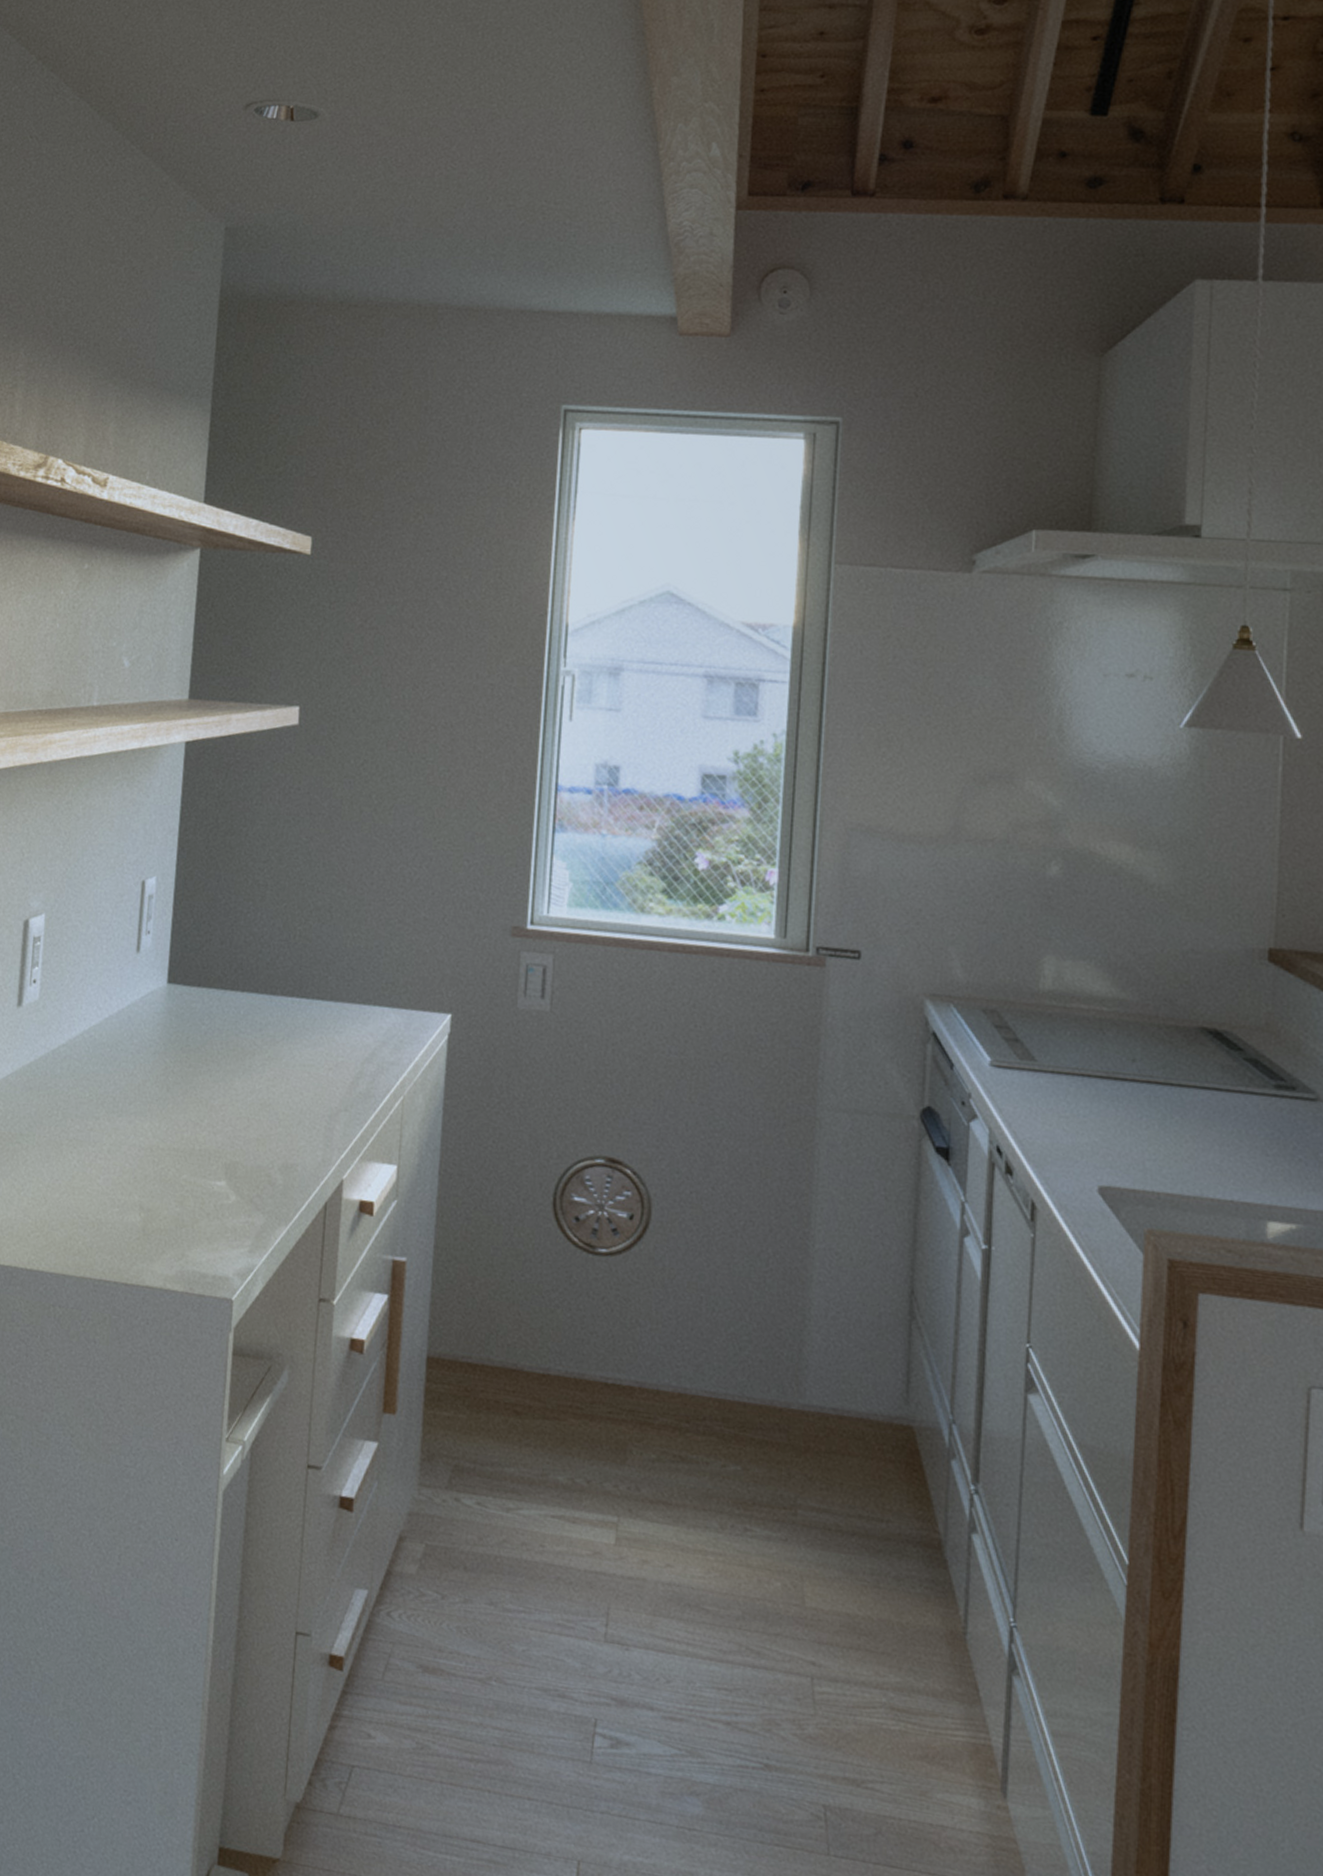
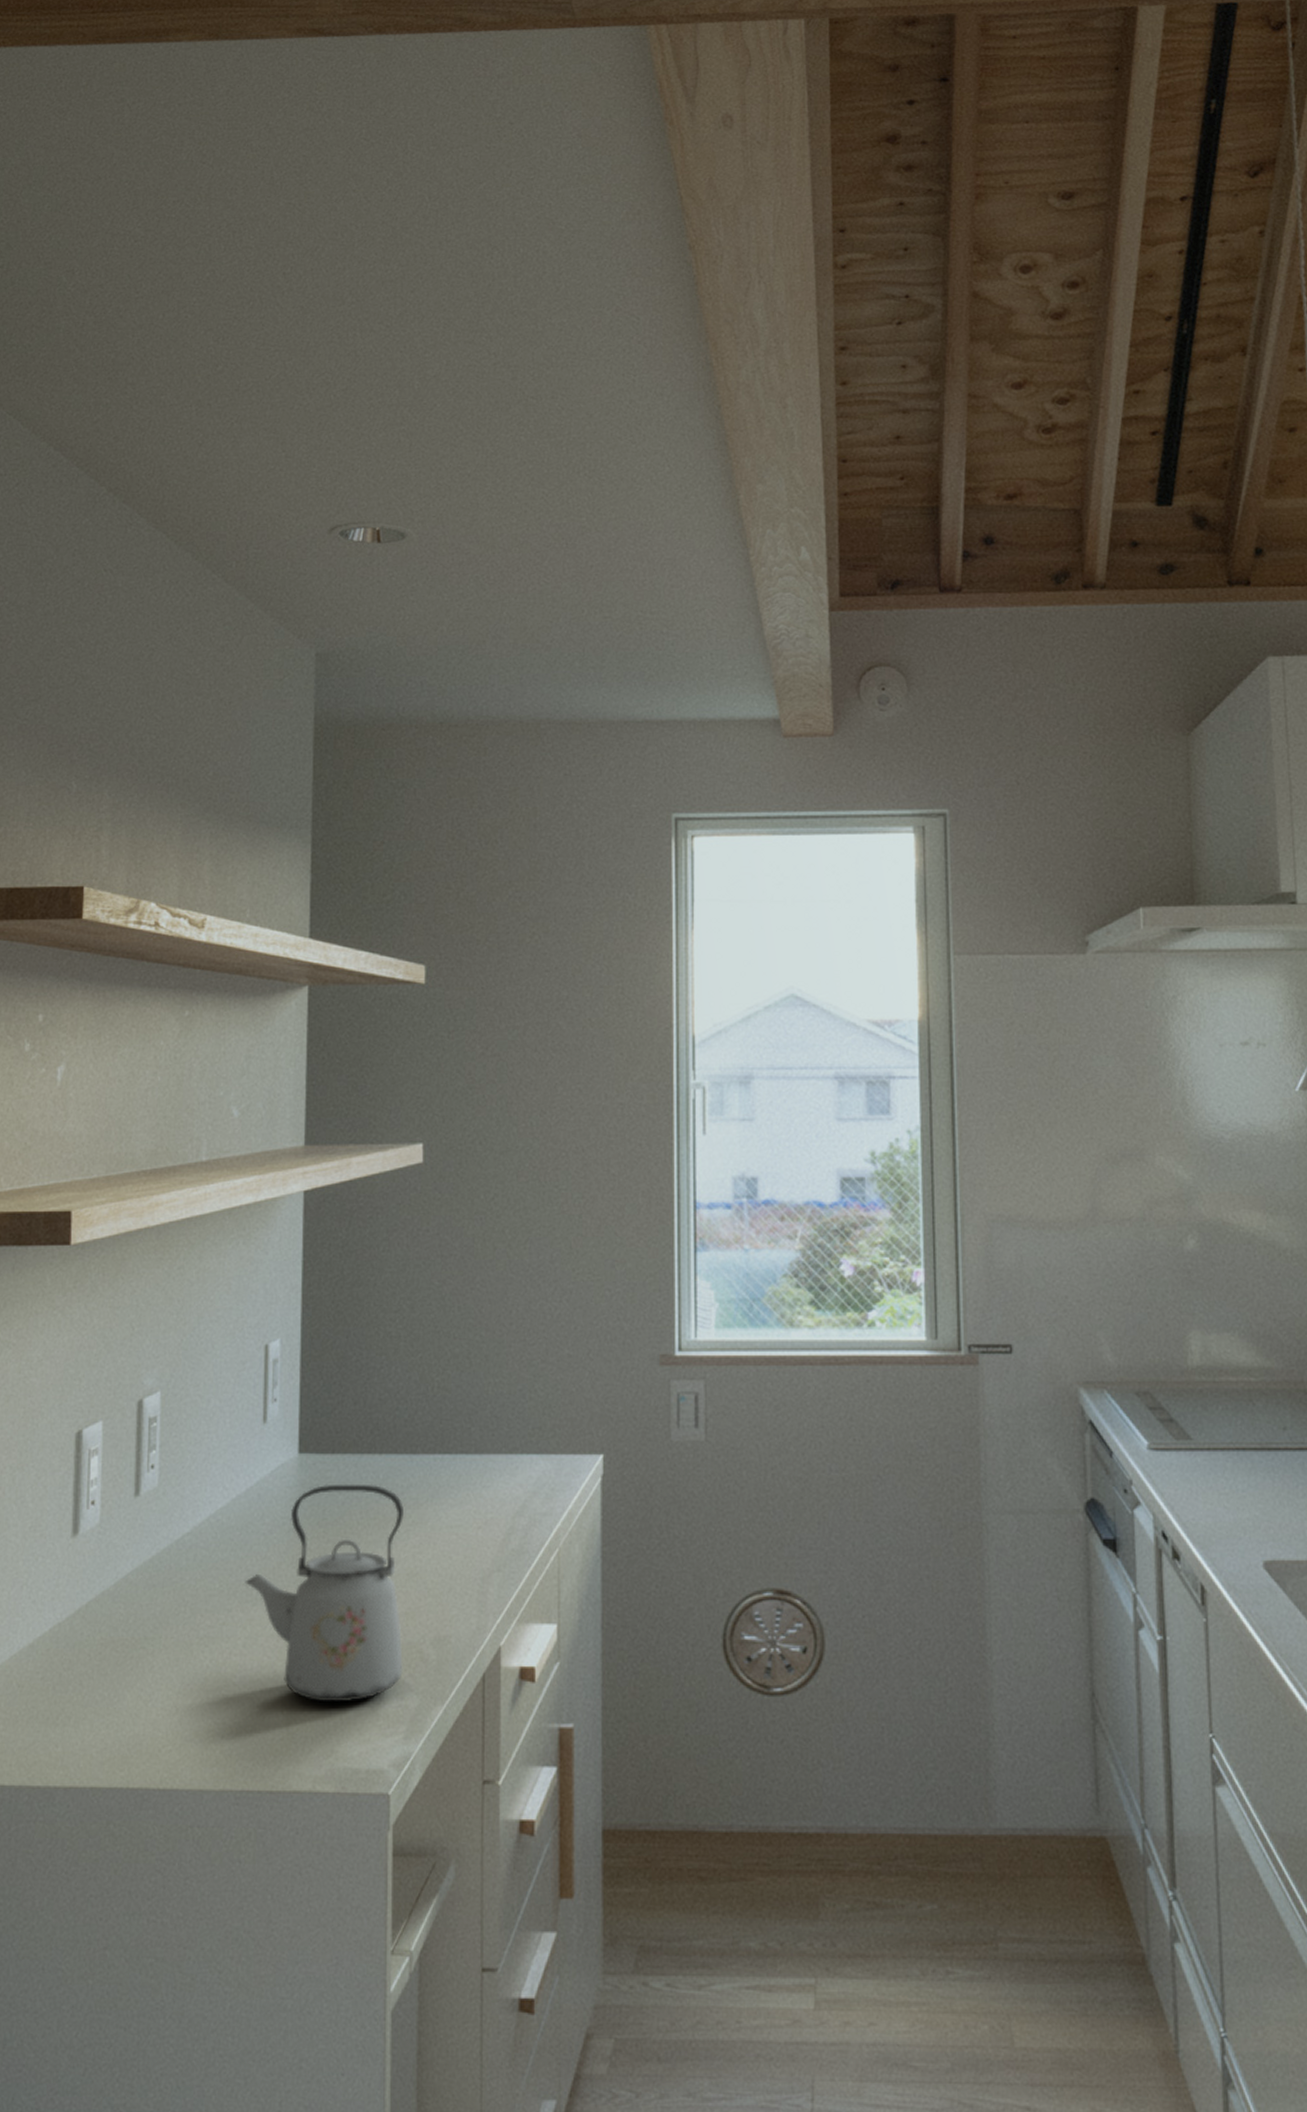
kettle: none [112,1014,261,1214] -> present [245,1484,404,1703]

